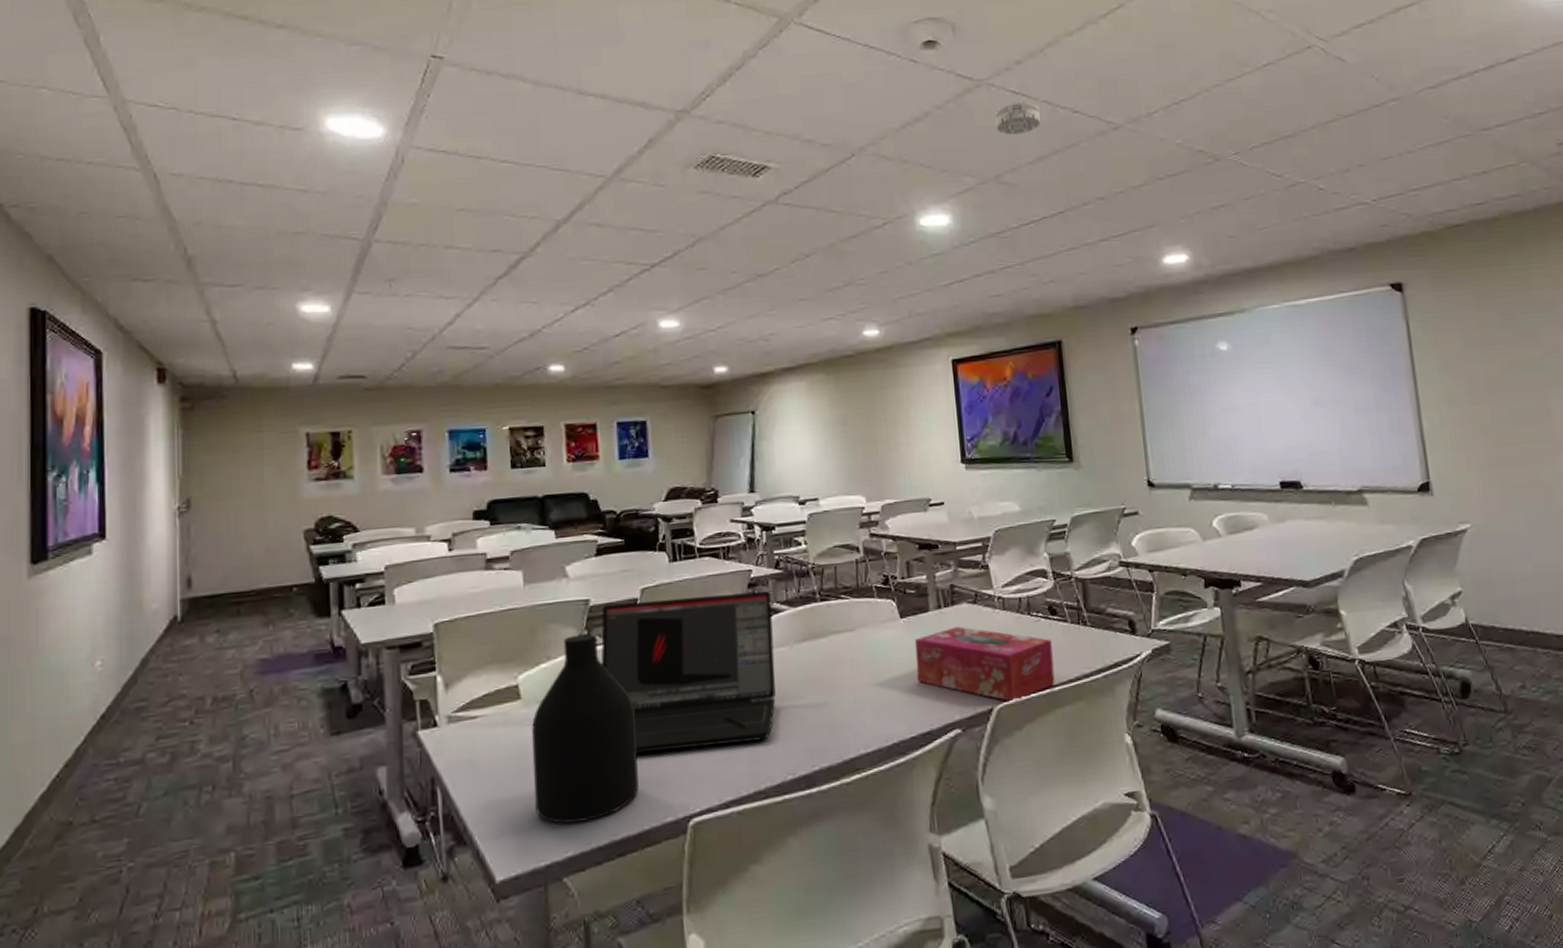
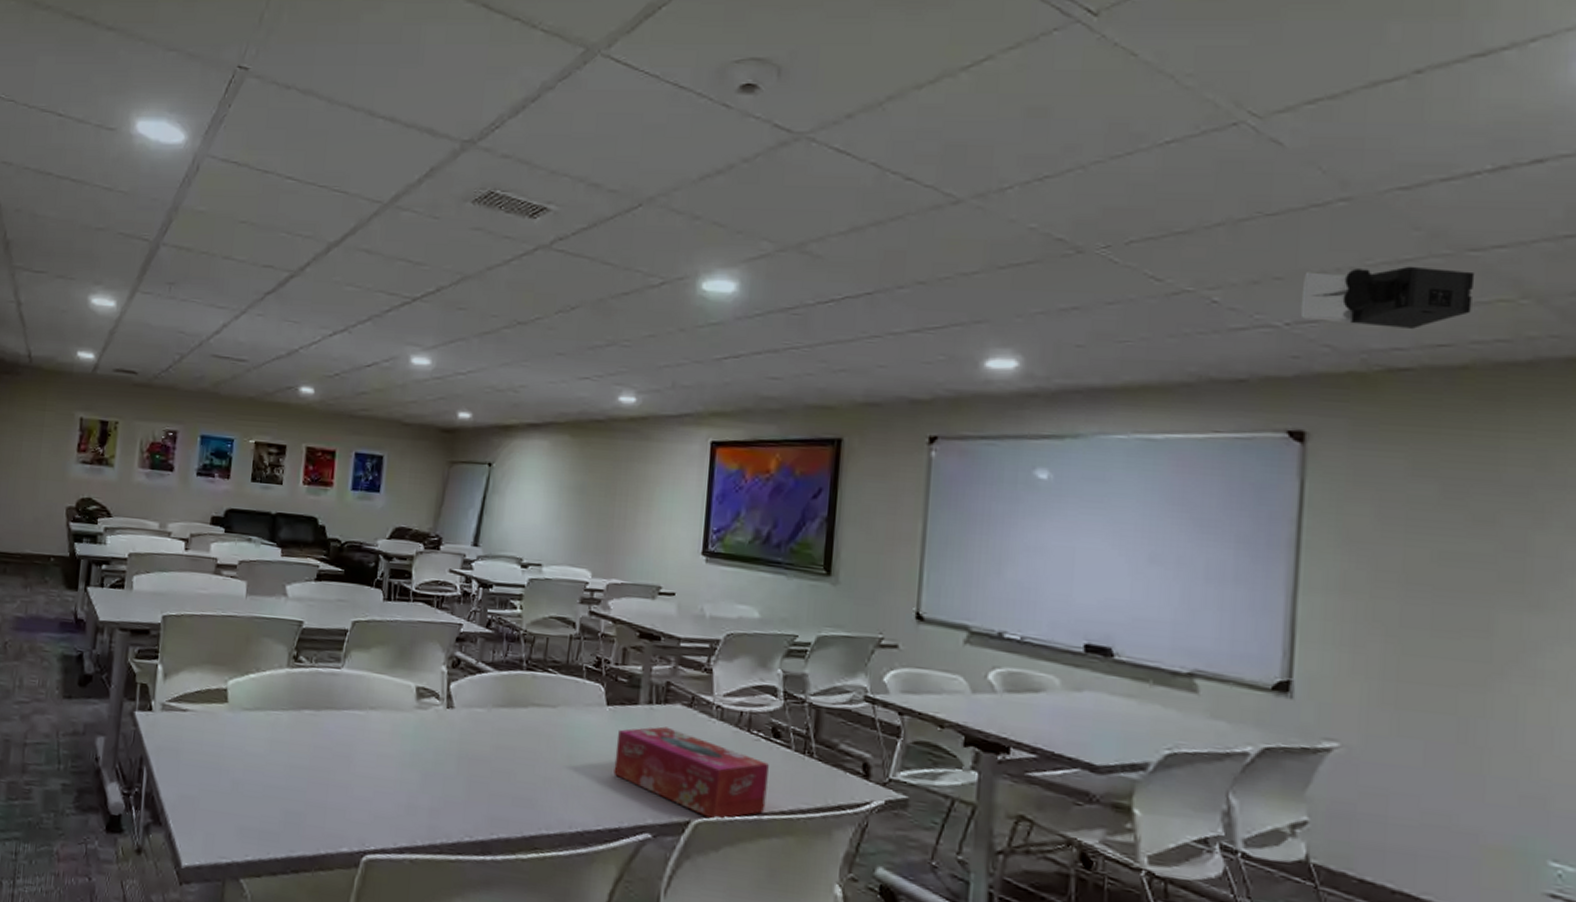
bottle: present [532,633,639,824] -> none [225,652,329,832]
laptop: present [601,591,776,754] -> none [304,630,478,796]
smoke detector: present [995,101,1041,135] -> none [808,161,866,199]
projector: none [1378,146,1492,196] -> present [1300,266,1475,329]

